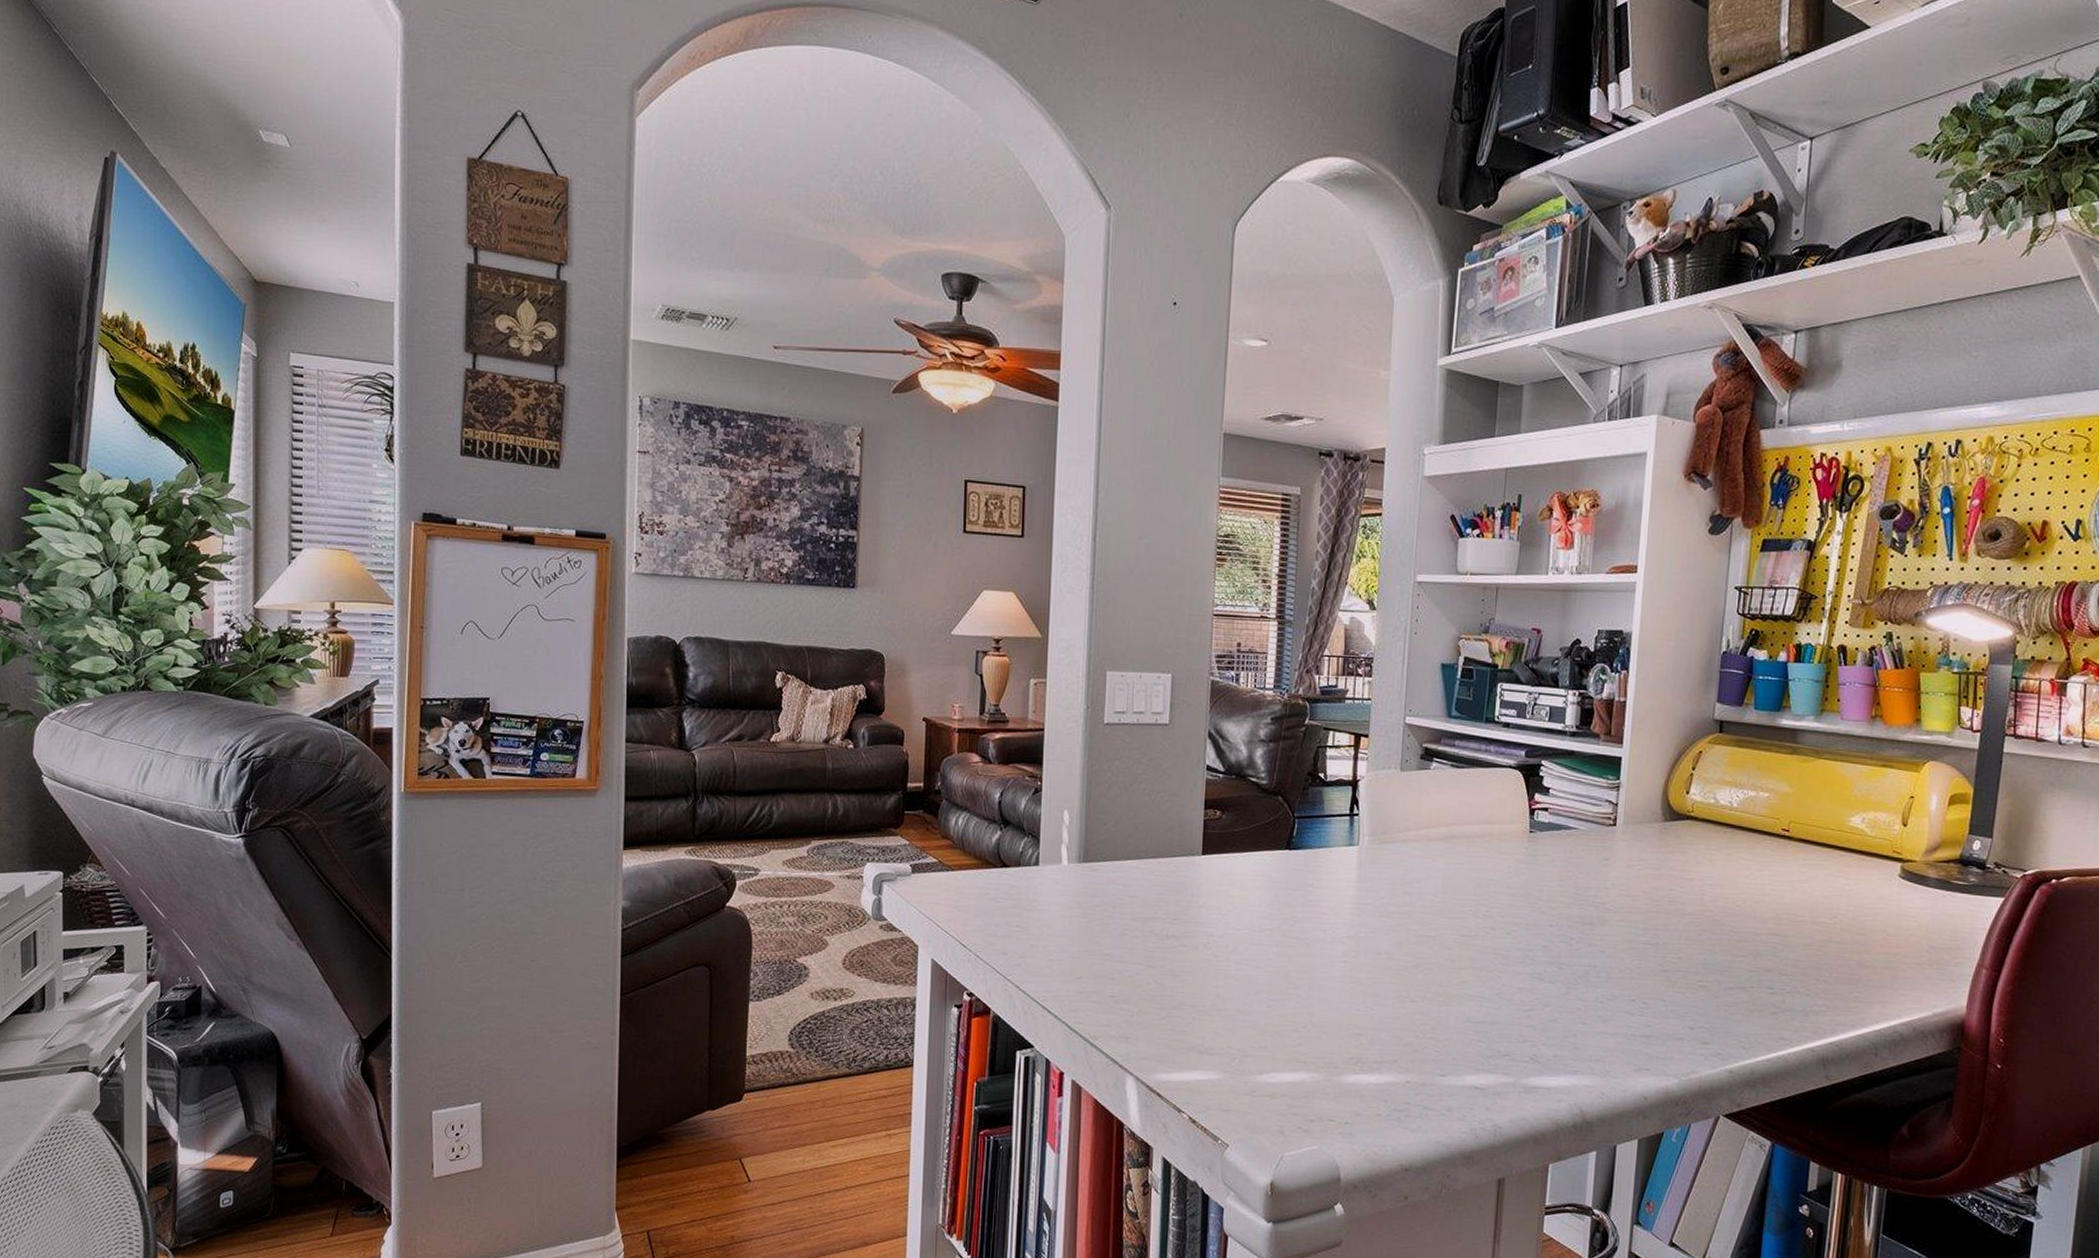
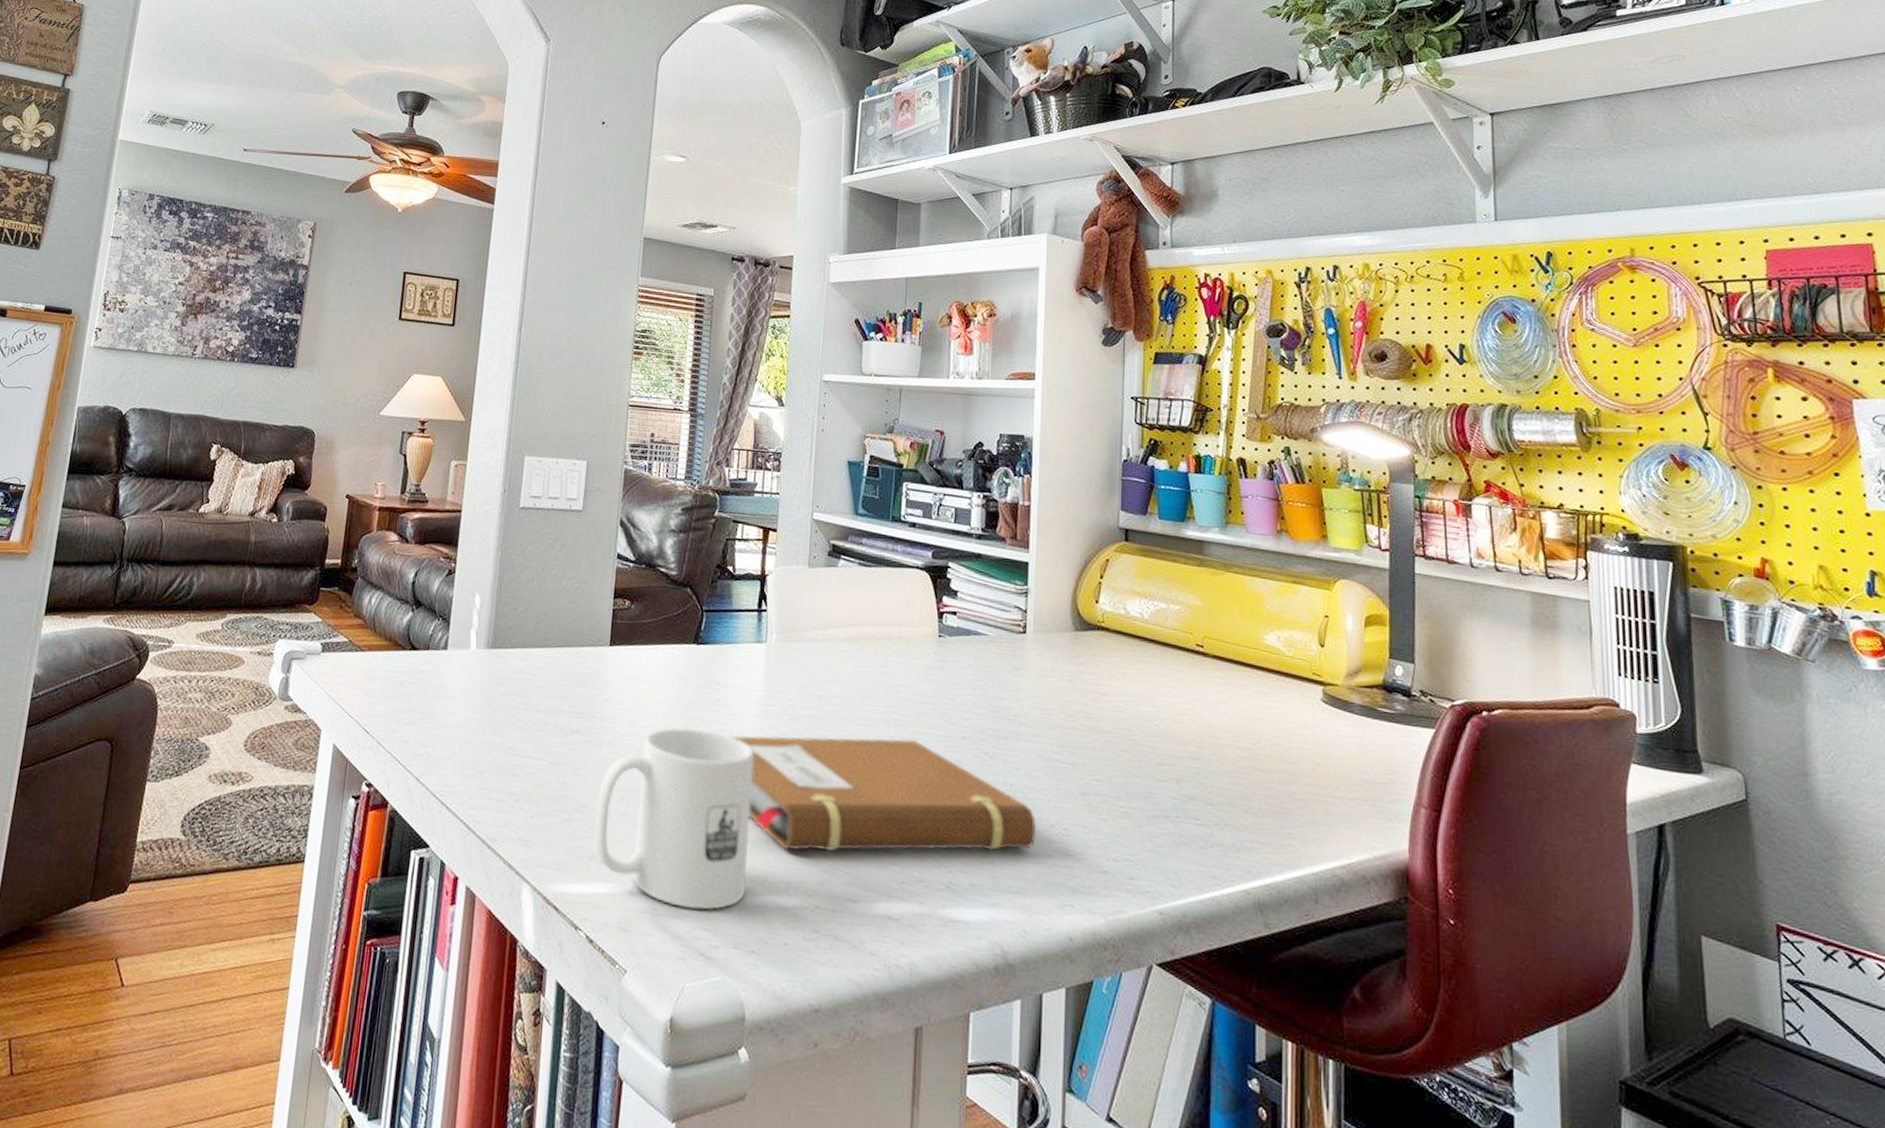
mug: none [1193,928,1347,1090] -> present [594,727,754,911]
notebook: none [1323,928,1619,1034] -> present [729,735,1037,852]

